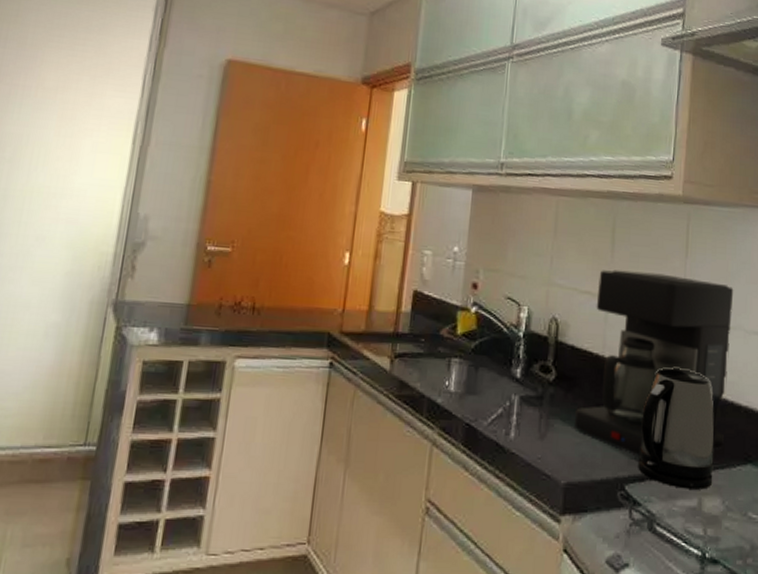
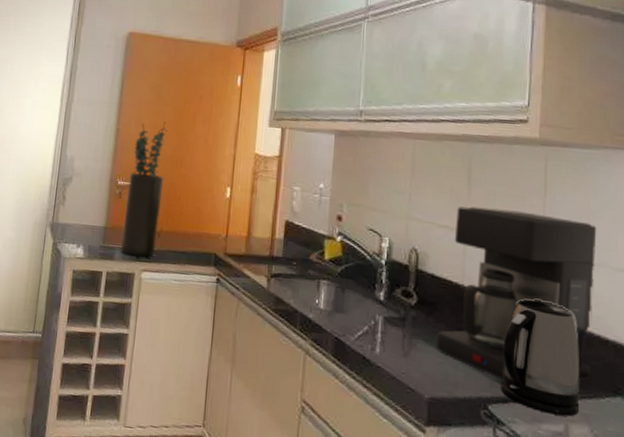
vase: none [209,172,274,342] -> present [121,122,168,258]

